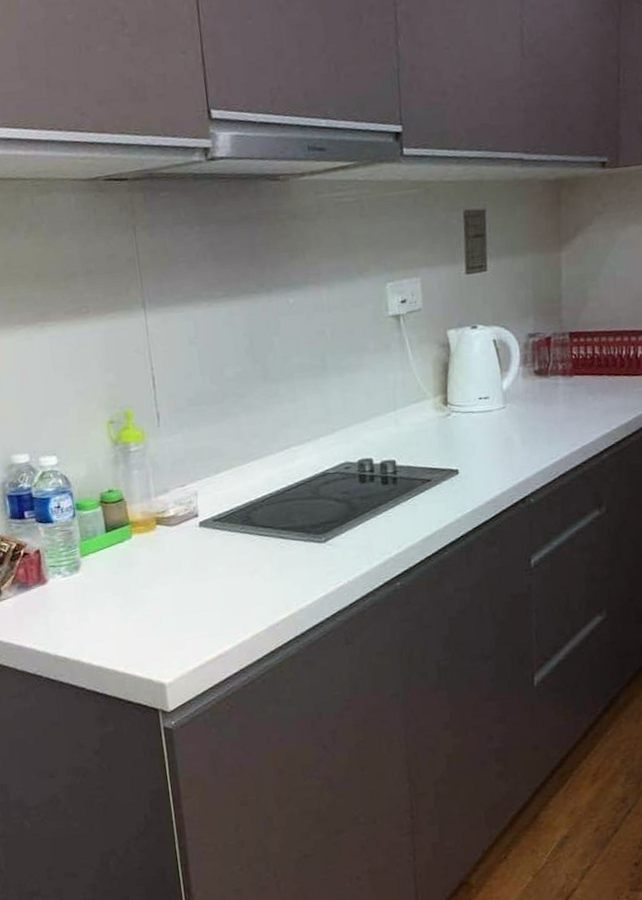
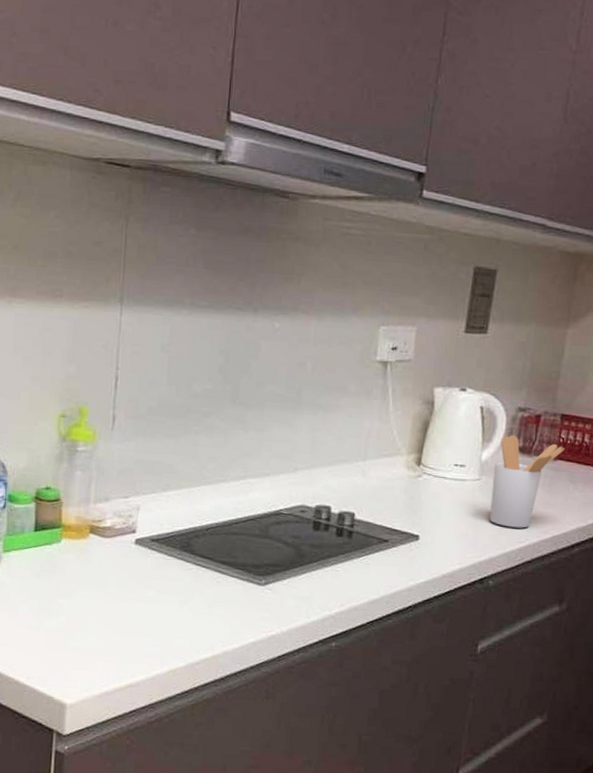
utensil holder: none [515,360,578,447] -> present [489,435,564,528]

